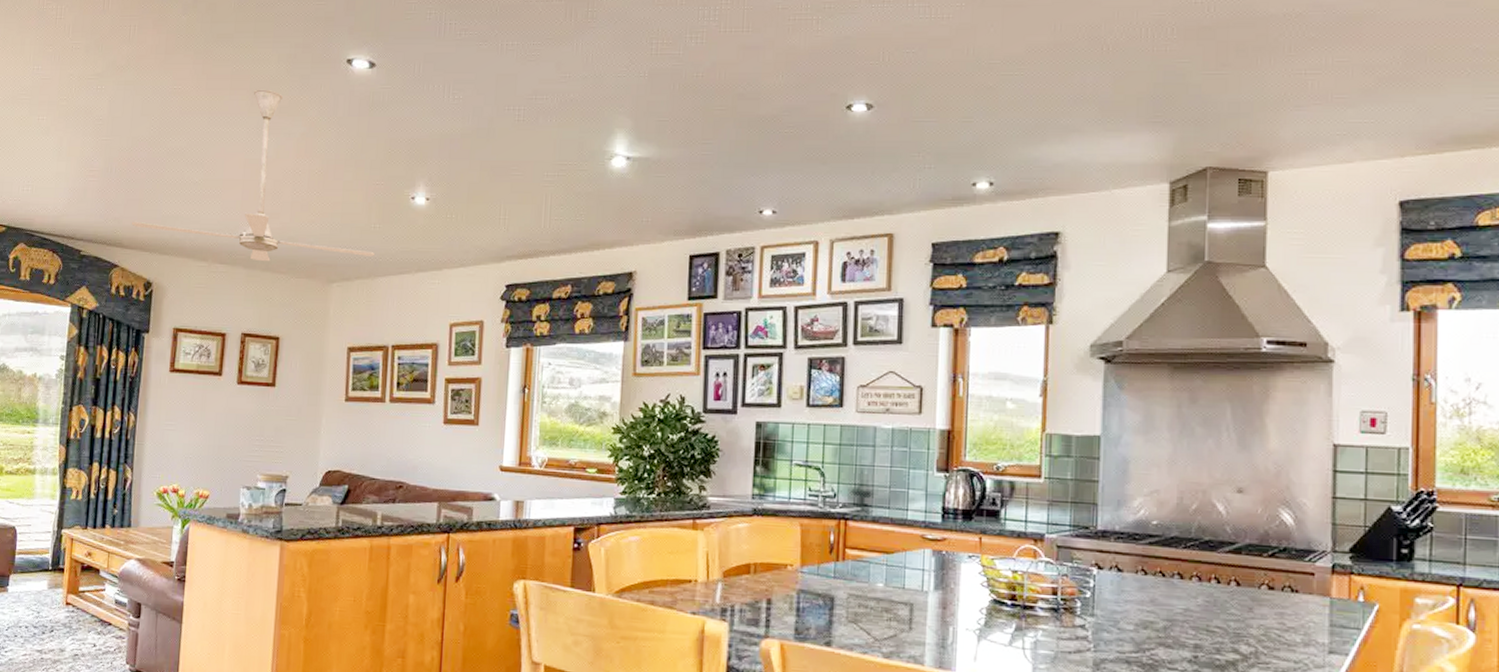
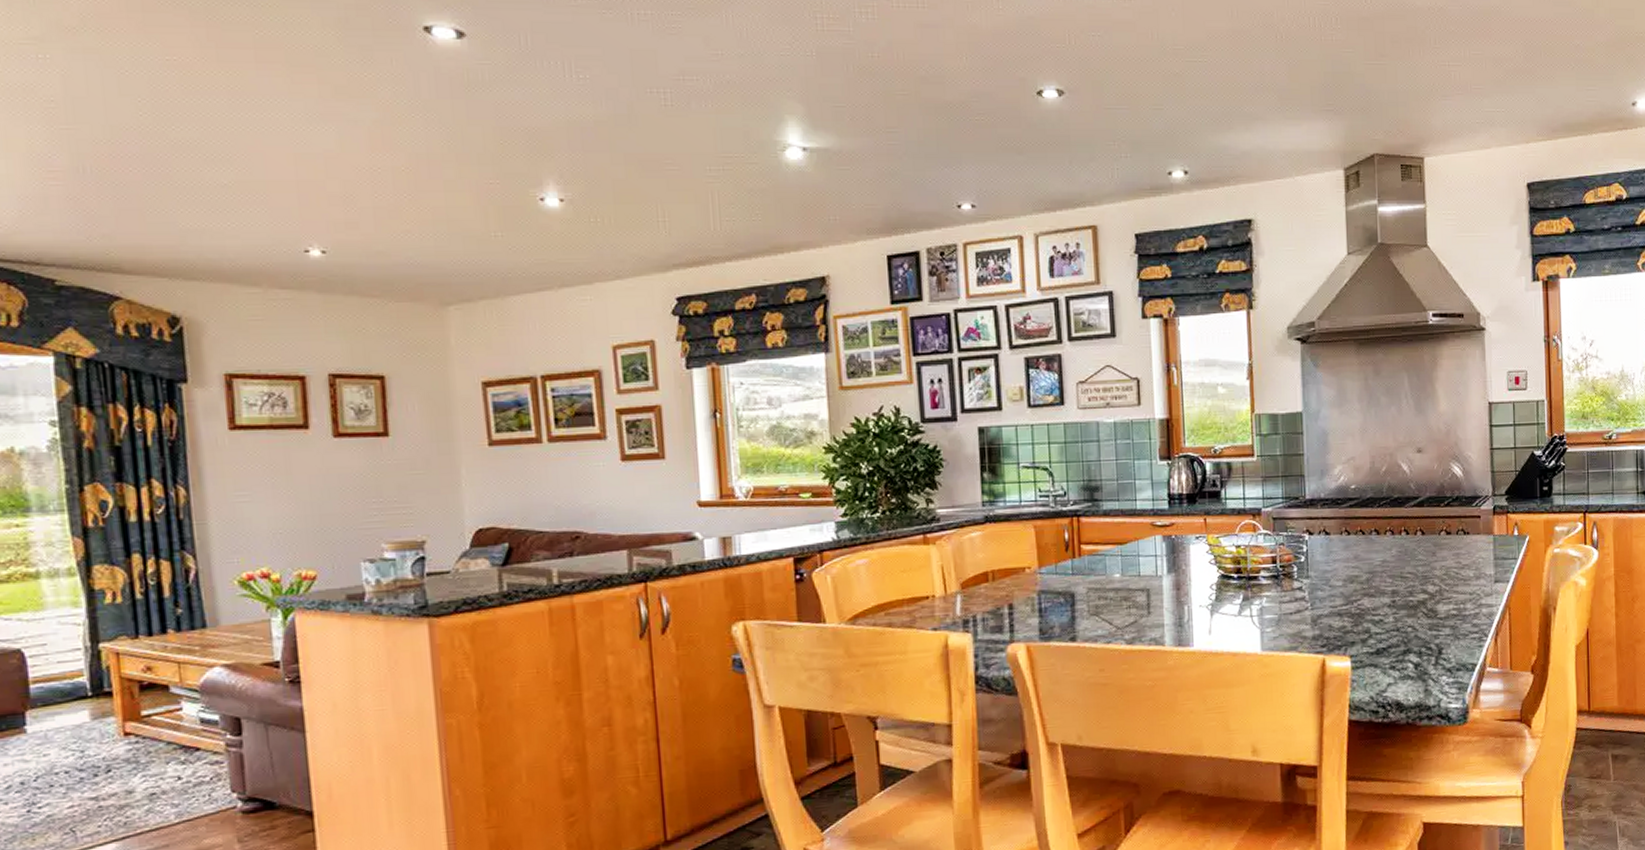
ceiling fan: present [131,89,376,262] -> none [131,62,502,284]

